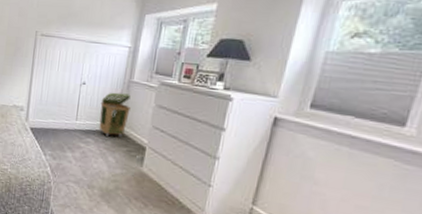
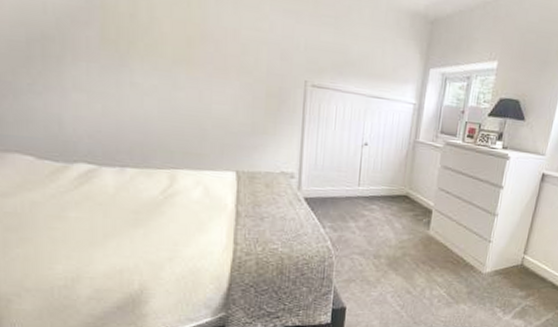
laundry basket: present [99,92,131,137] -> none [384,153,416,202]

